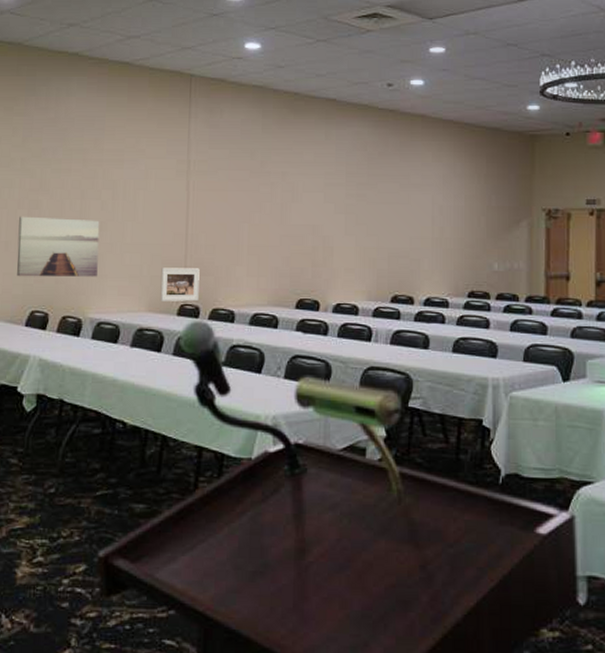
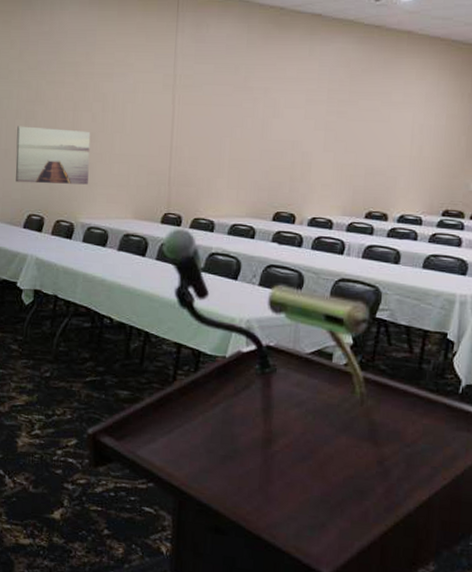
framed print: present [160,267,200,302] -> none [145,178,183,211]

